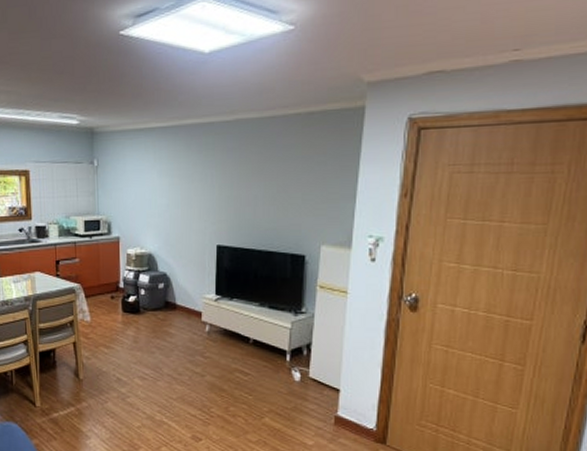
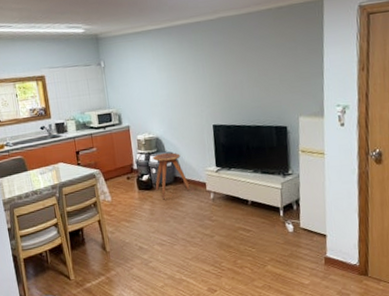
stool: none [142,273,183,327] -> present [152,152,191,200]

